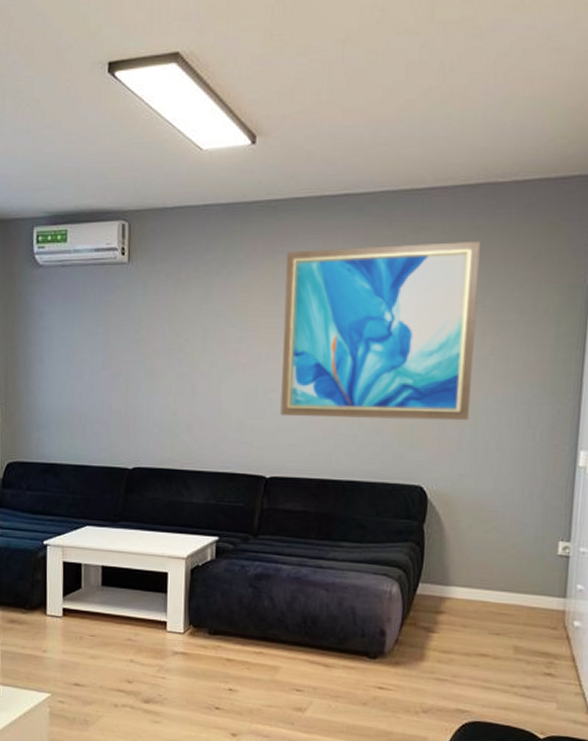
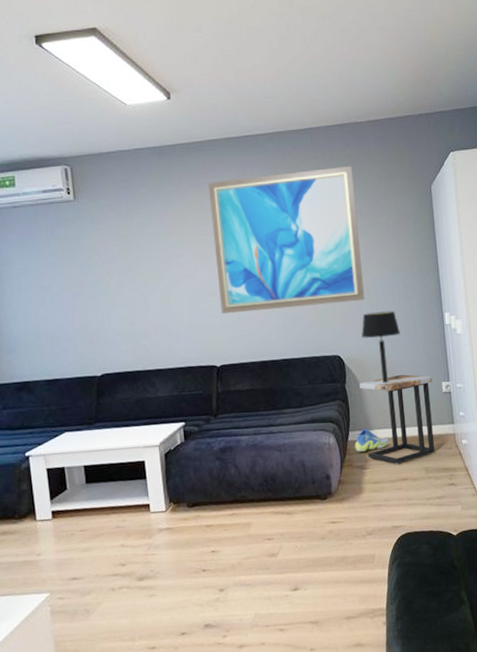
sneaker: none [423,583,472,611] -> present [355,429,390,452]
side table: none [439,522,546,635] -> present [359,374,435,465]
table lamp: none [455,437,511,531] -> present [361,311,400,384]

